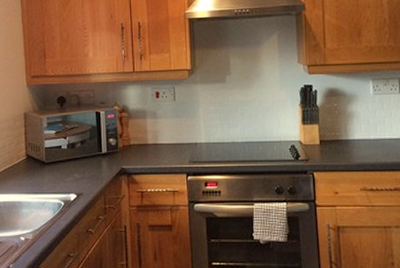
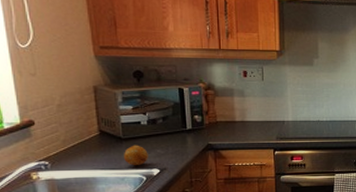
fruit: none [46,169,67,191] -> present [124,145,148,166]

